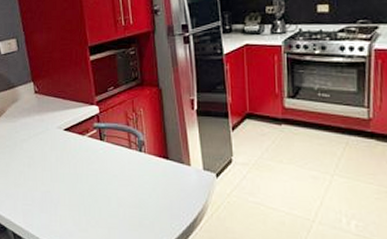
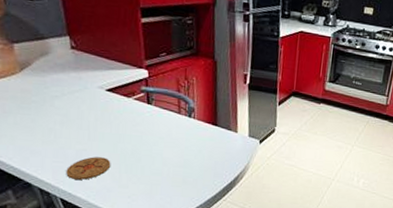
coaster: none [34,198,71,223] -> present [66,157,111,180]

